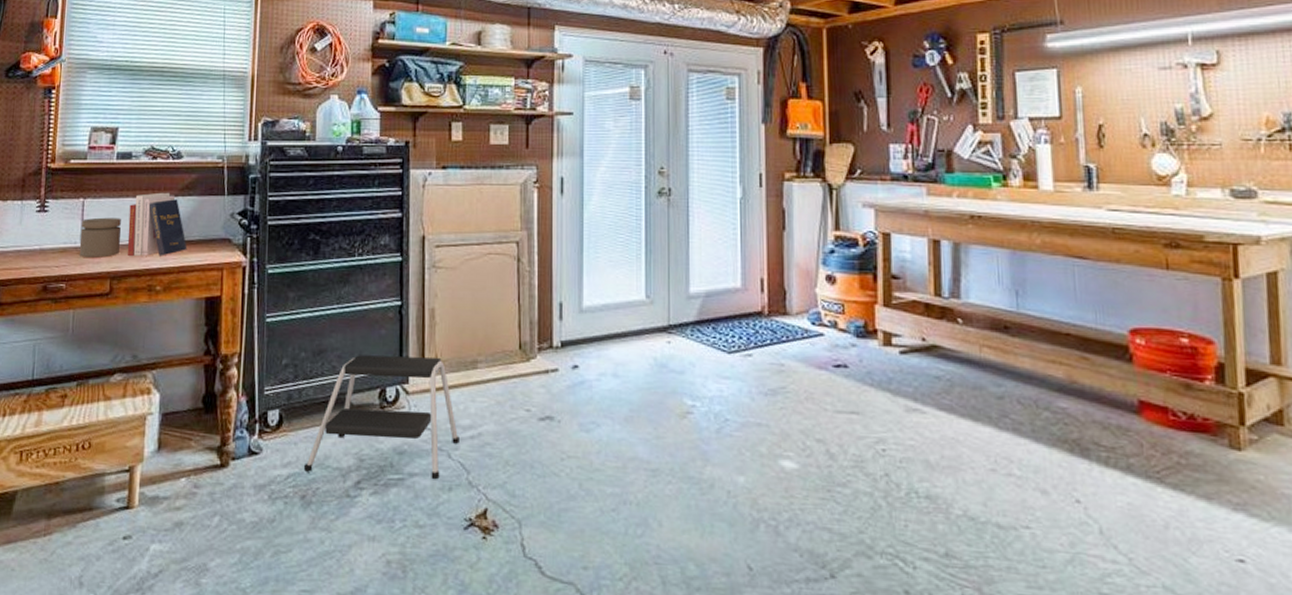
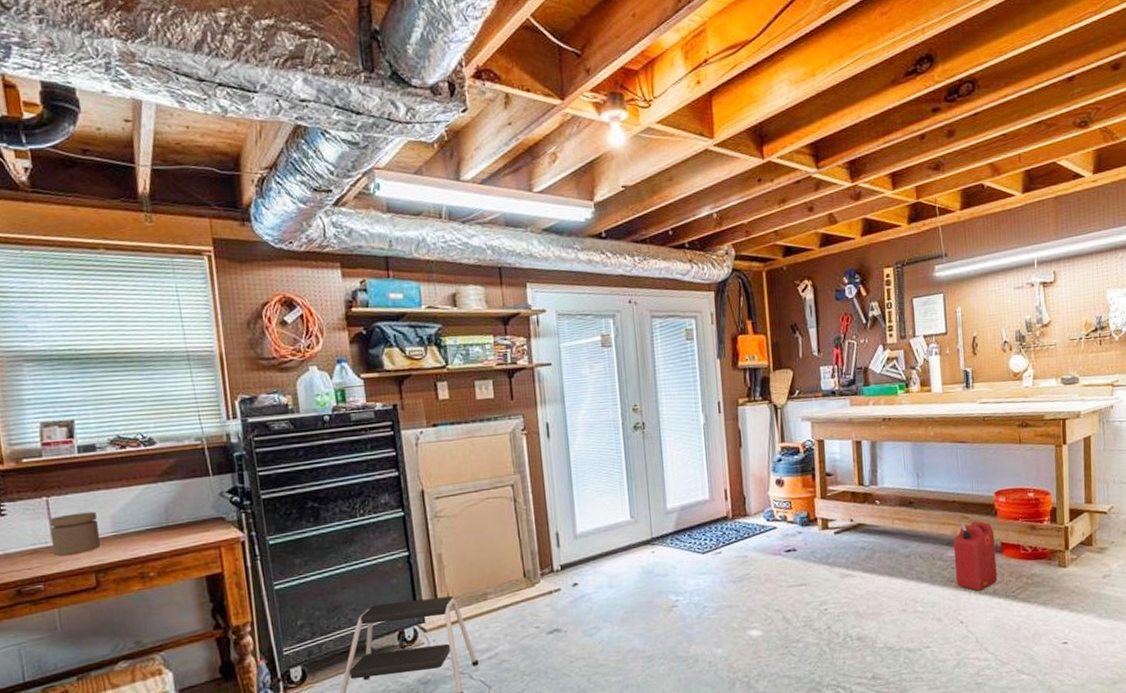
books: present [127,192,187,257] -> none [103,480,178,549]
fuel can: none [1066,360,1133,462] -> present [953,520,997,591]

